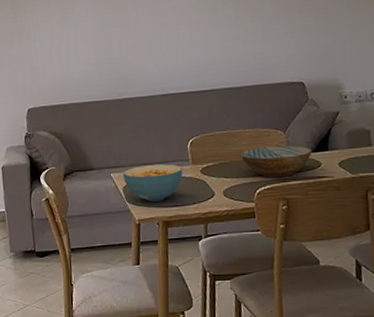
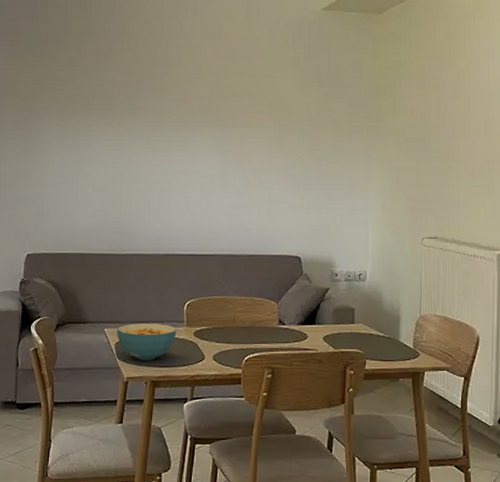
bowl: present [240,145,312,178] -> none [233,314,301,347]

